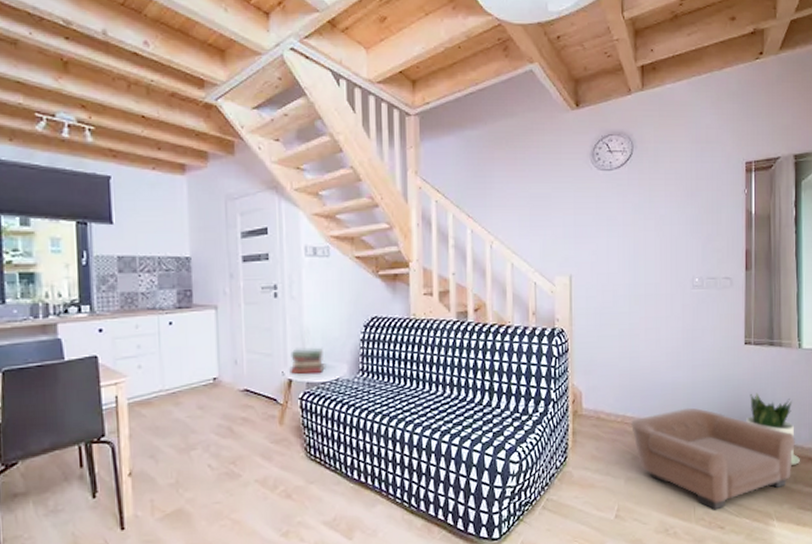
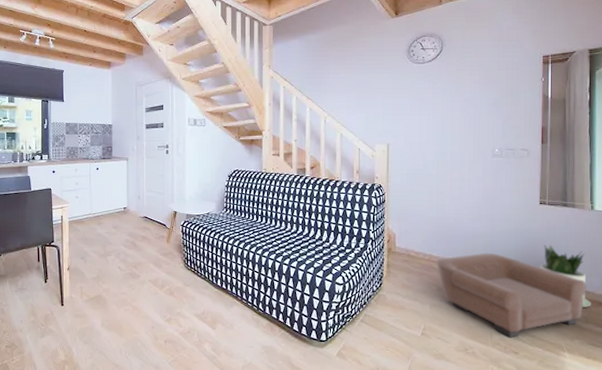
books: present [289,347,325,374] -> none [175,190,200,209]

